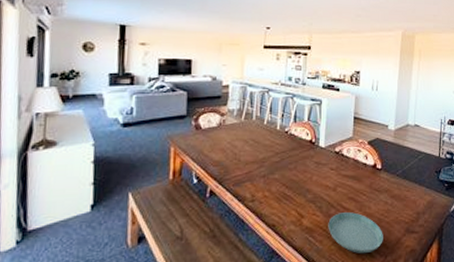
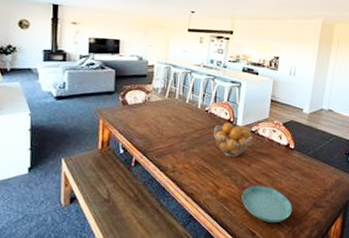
fruit basket: none [295,143,337,182] -> present [214,122,253,157]

